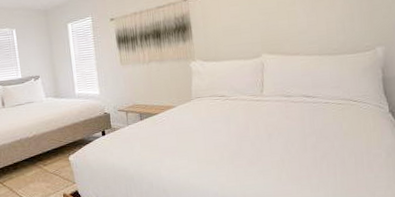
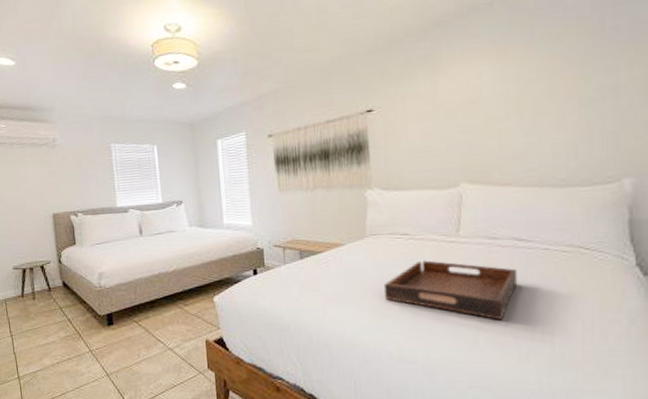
serving tray: none [207,116,308,160] -> present [383,260,518,321]

